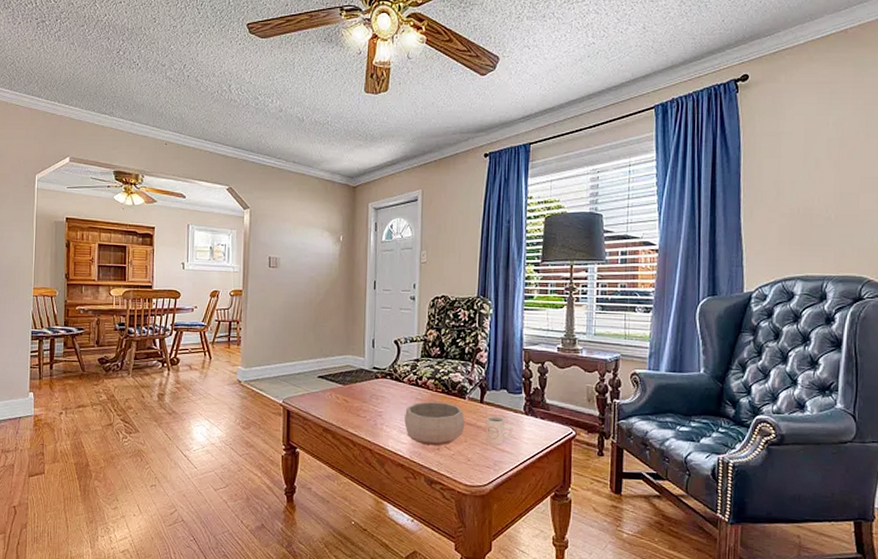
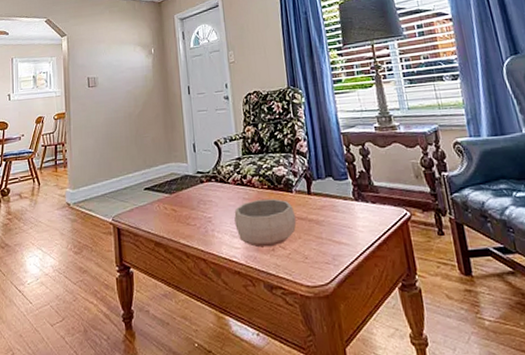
mug: present [485,416,513,445] -> none [316,206,347,238]

